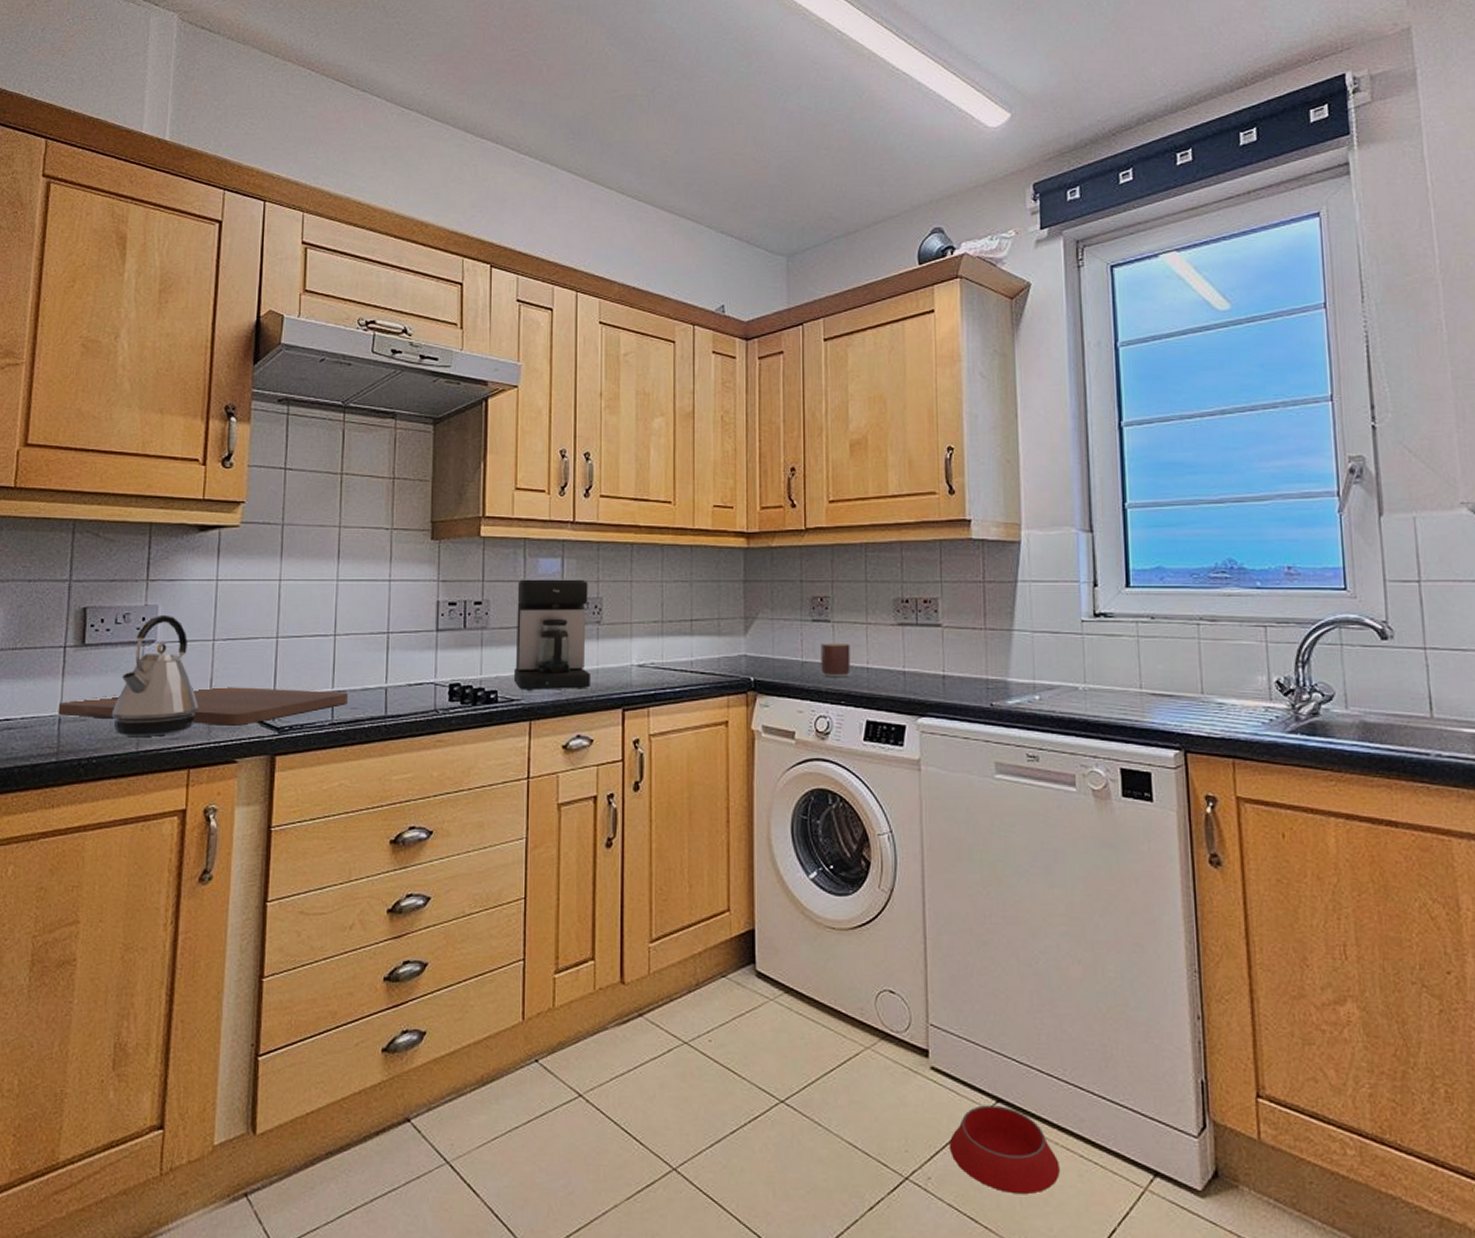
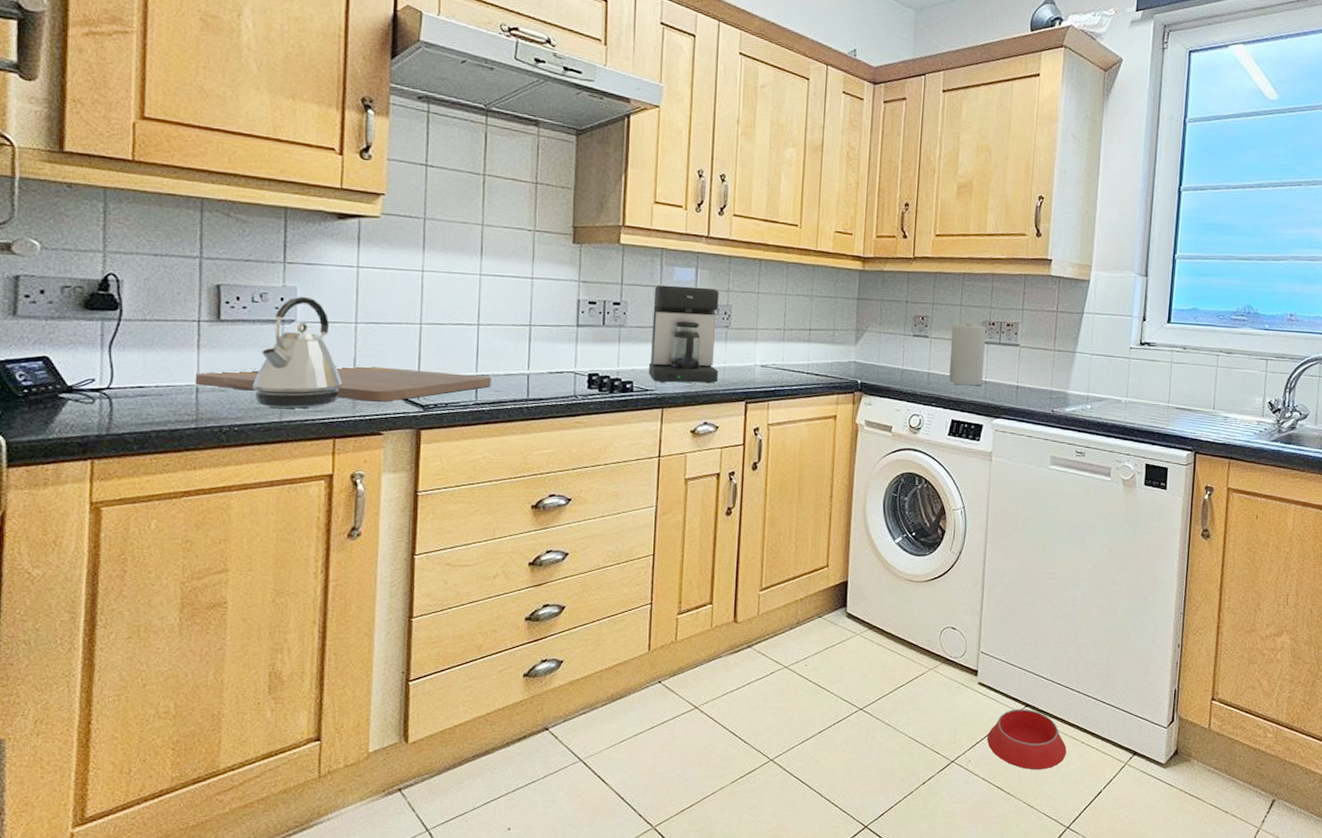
mug: present [821,642,851,678] -> none [917,354,943,384]
paper towel holder: none [857,601,901,678] -> present [949,322,986,386]

